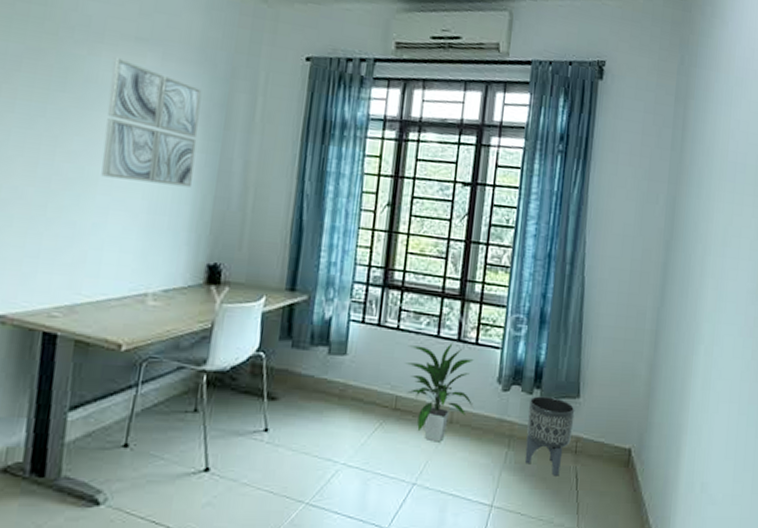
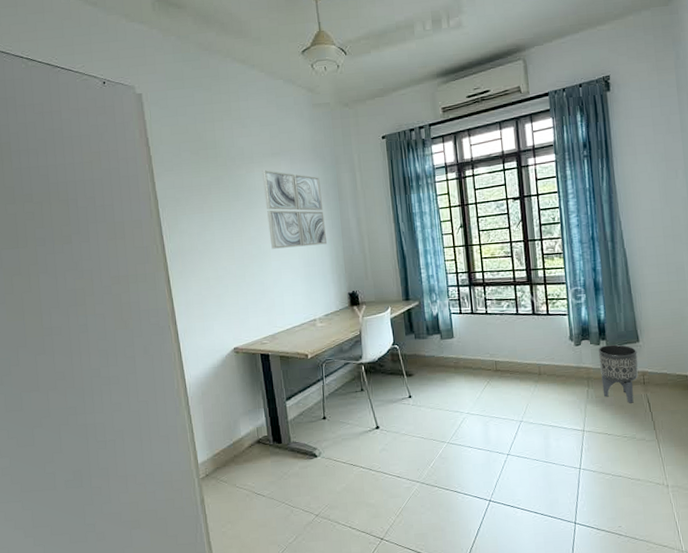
indoor plant: present [405,342,474,442] -> none [496,316,554,390]

